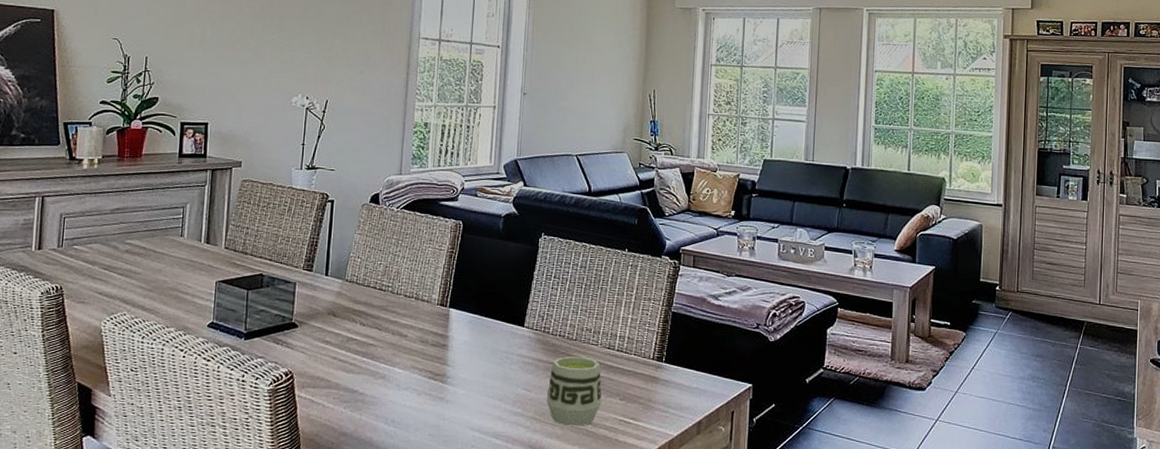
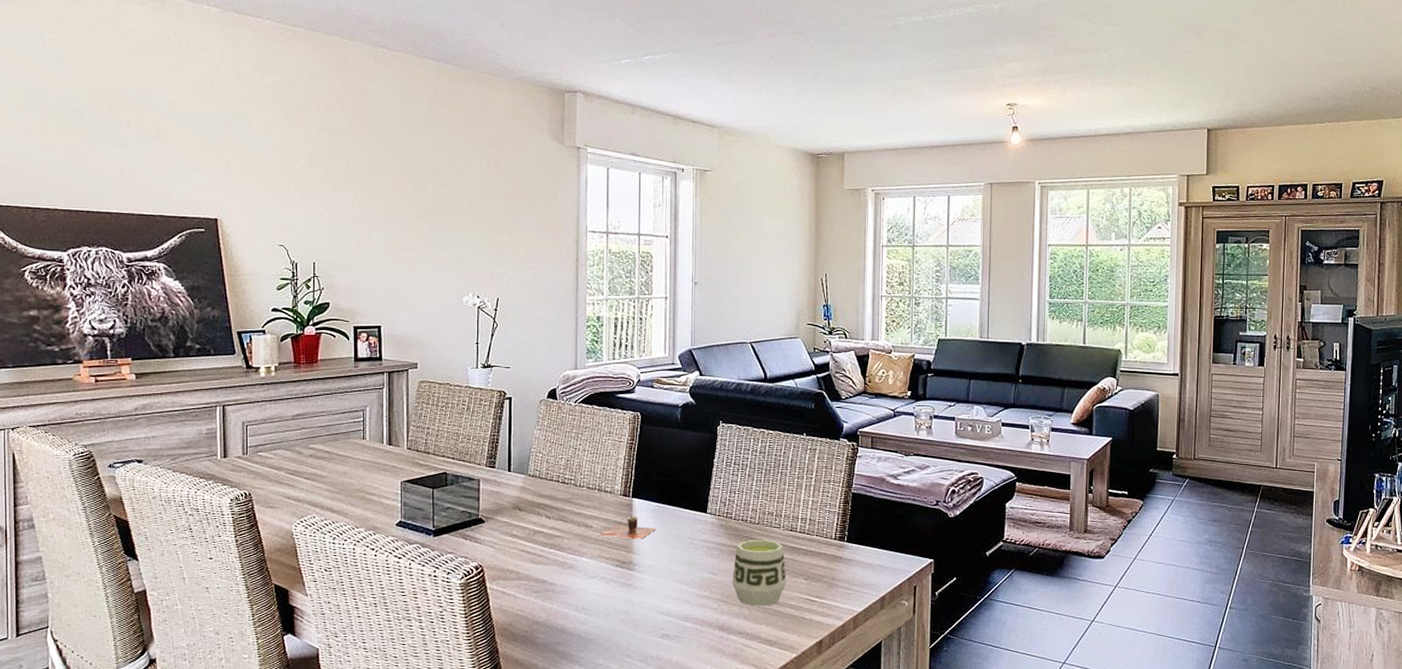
cup: none [414,326,472,351] -> present [599,516,656,539]

